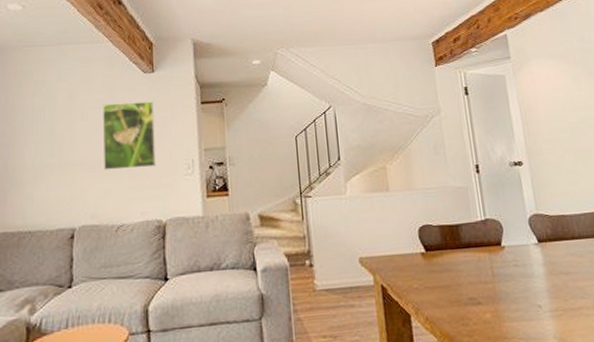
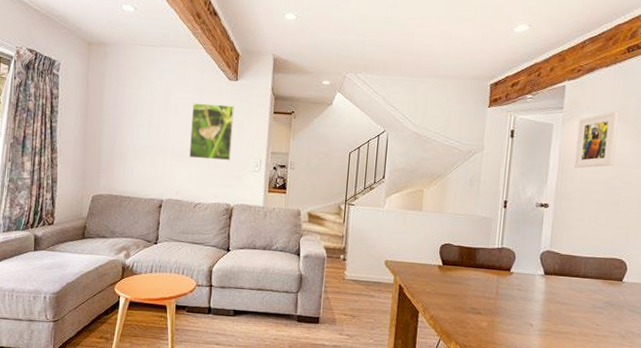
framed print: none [528,54,575,118] -> present [574,111,620,168]

